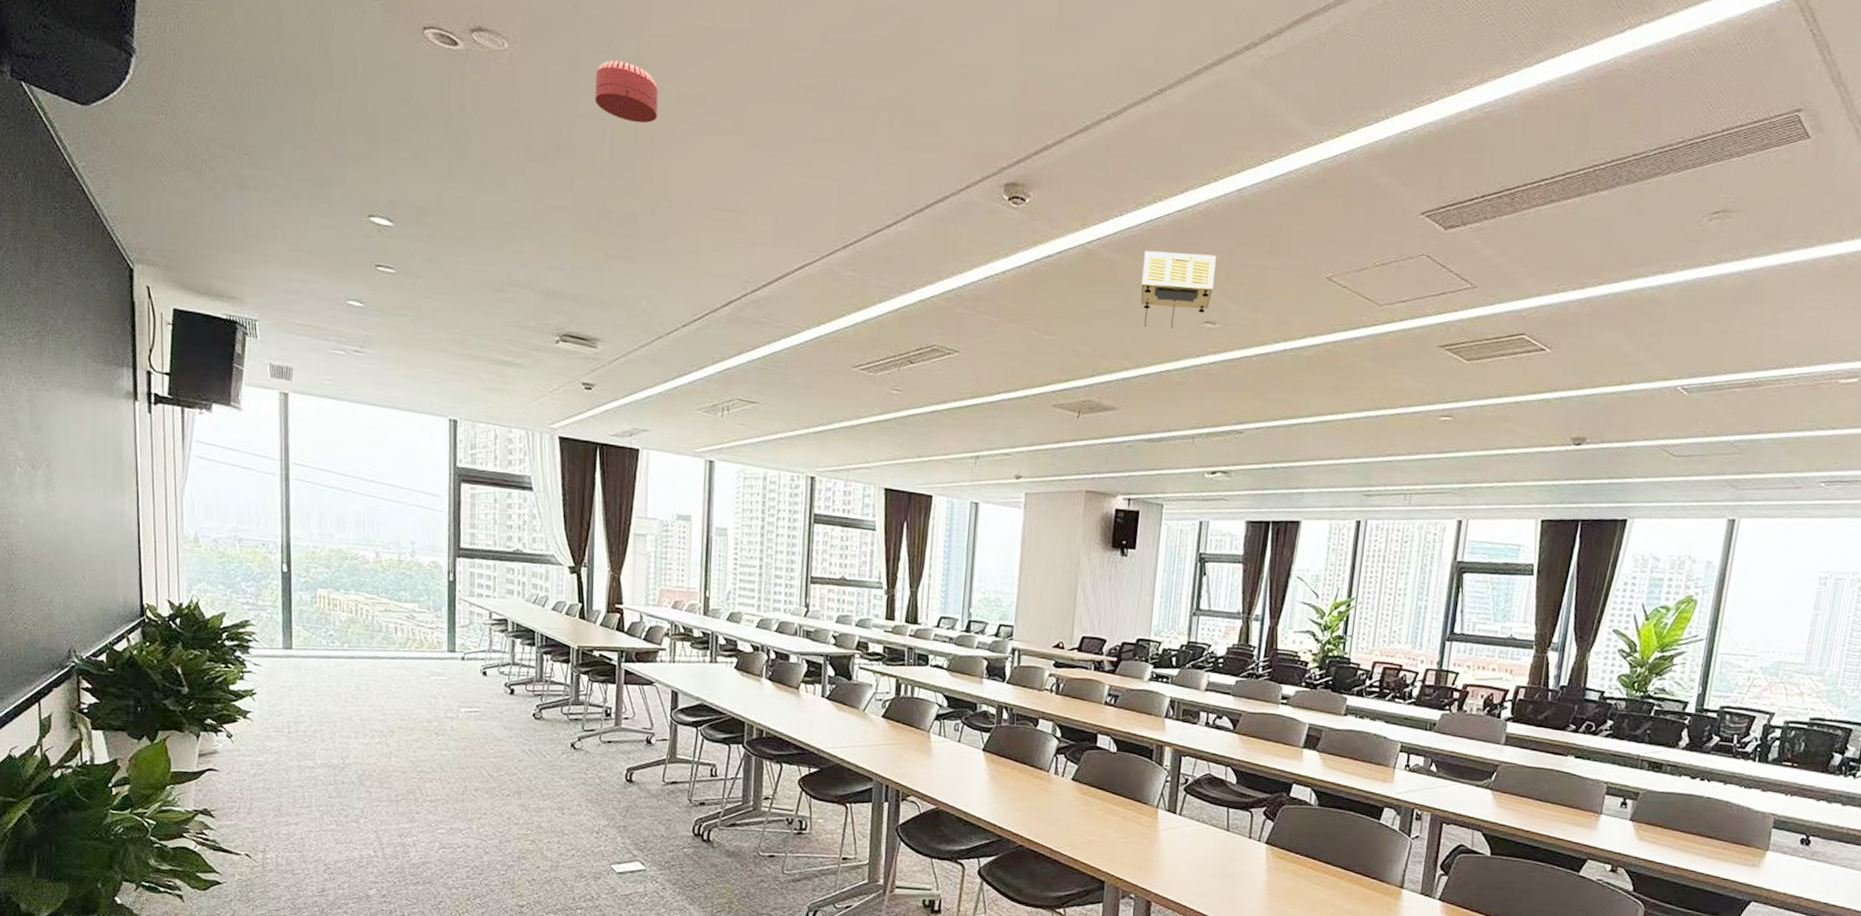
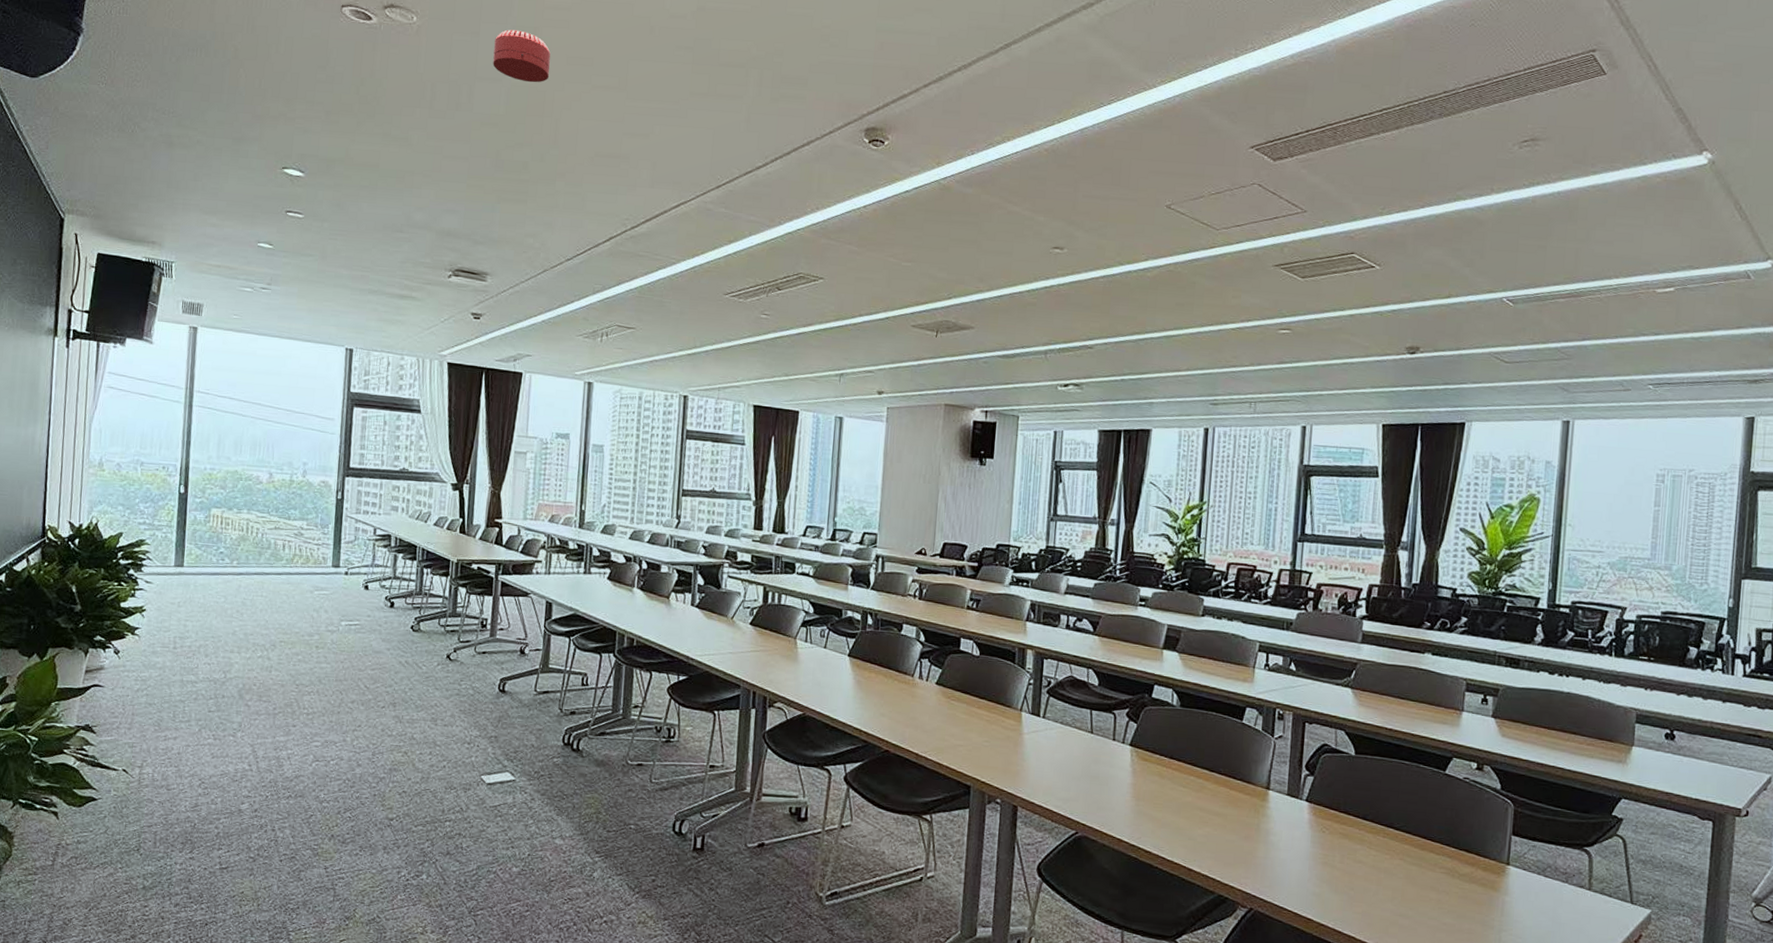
projector: present [1140,250,1216,330] -> none [993,184,1062,255]

